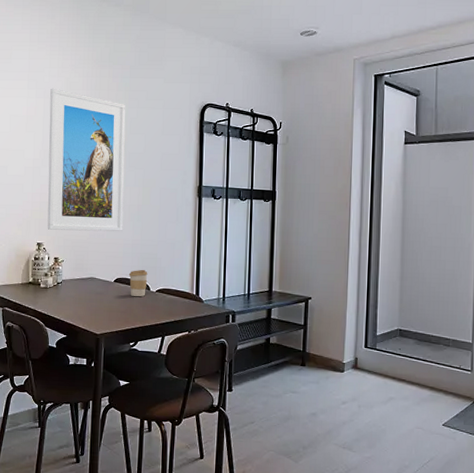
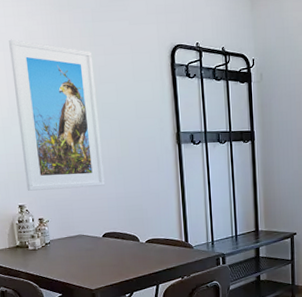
coffee cup: present [128,269,148,296] -> none [116,221,136,249]

